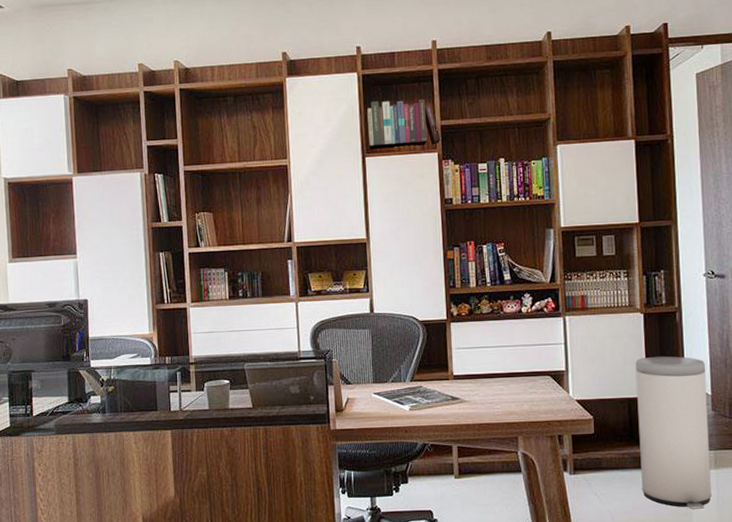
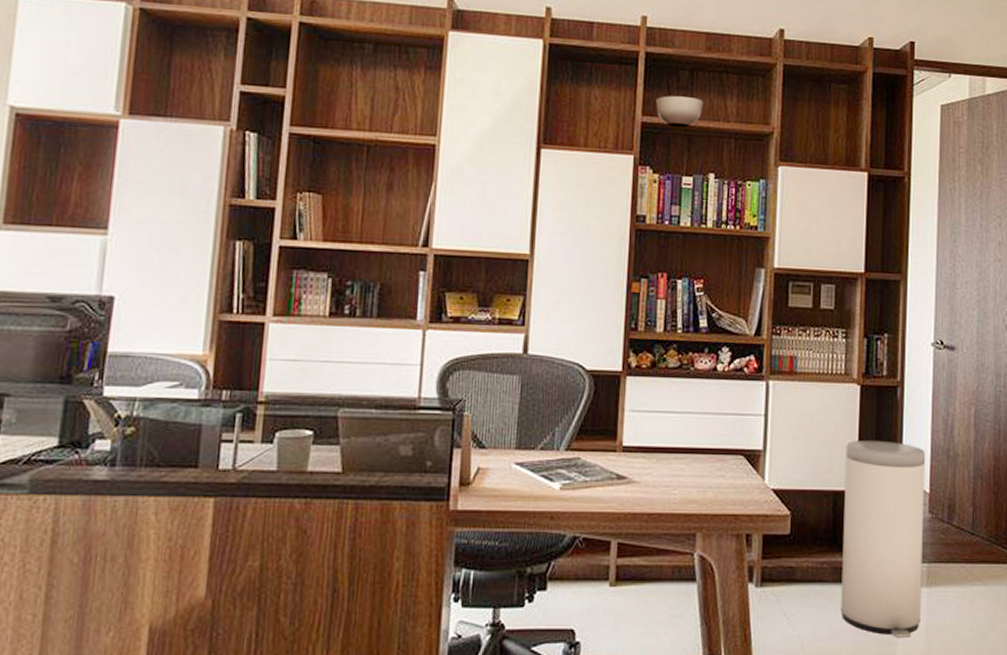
books: present [366,99,440,151] -> none [546,78,639,146]
bowl: none [451,99,489,126] -> present [656,96,703,128]

